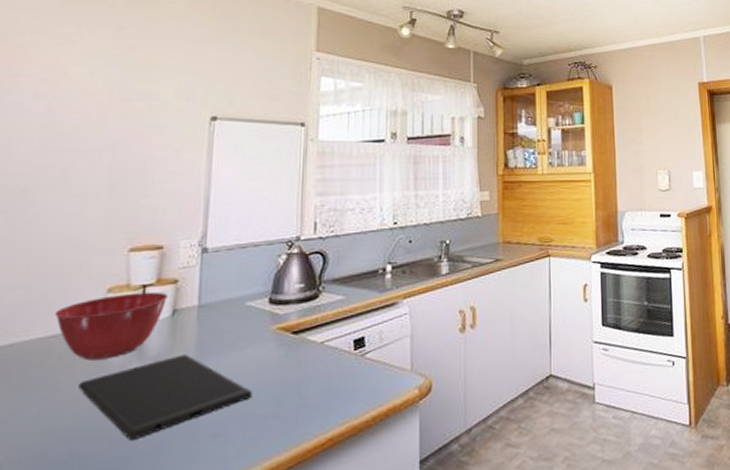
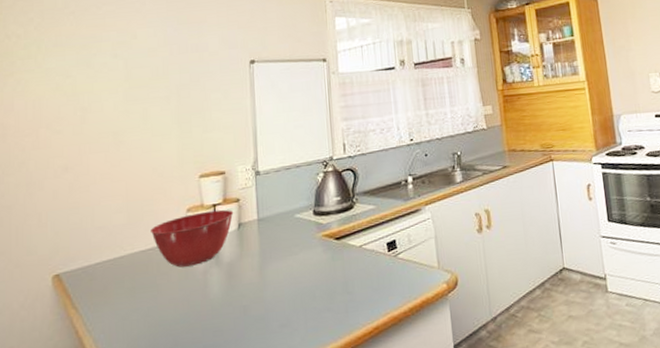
cutting board: present [78,354,253,440] -> none [174,260,309,330]

